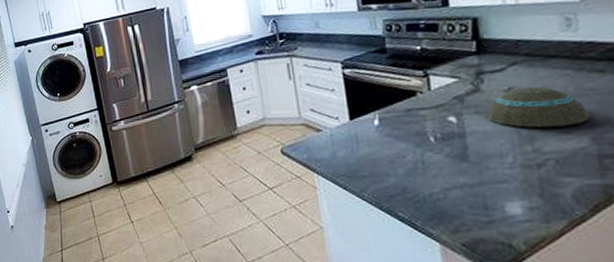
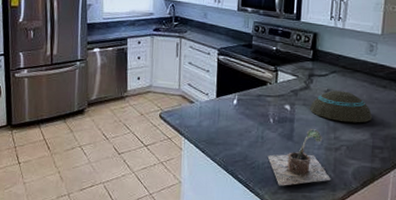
plant: none [435,141,539,222] -> present [267,128,331,186]

